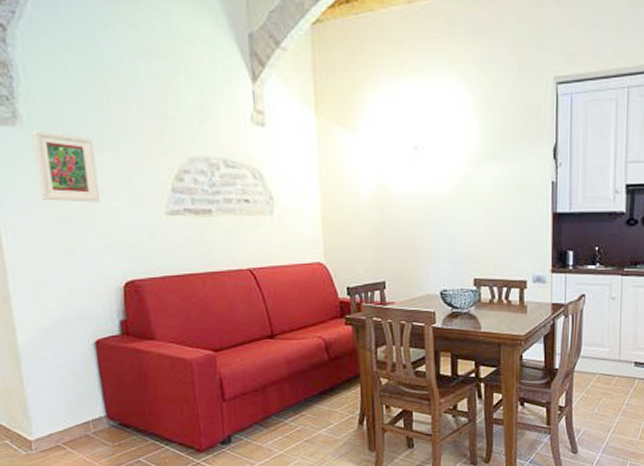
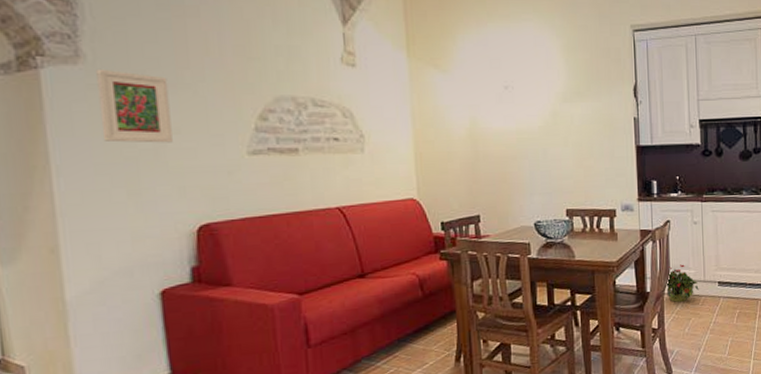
potted plant: none [575,341,613,382] -> present [665,264,699,303]

